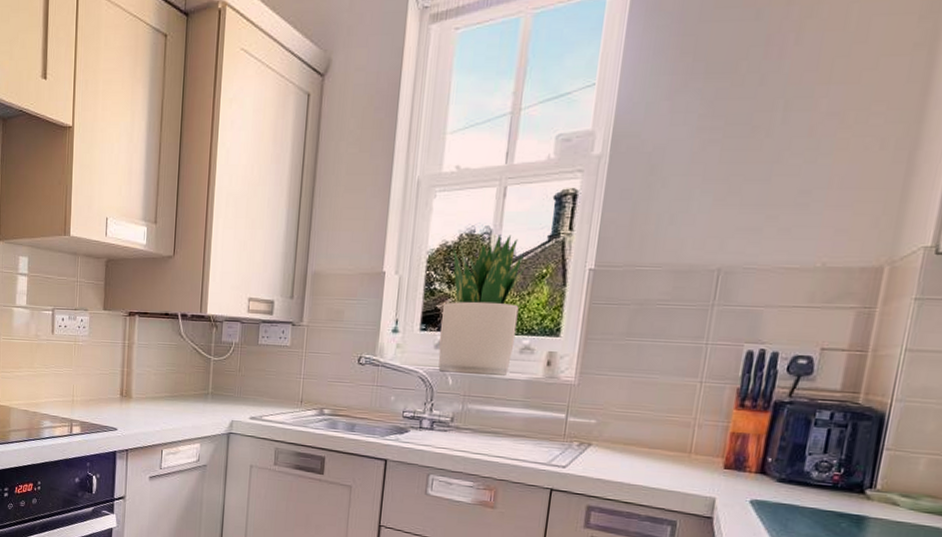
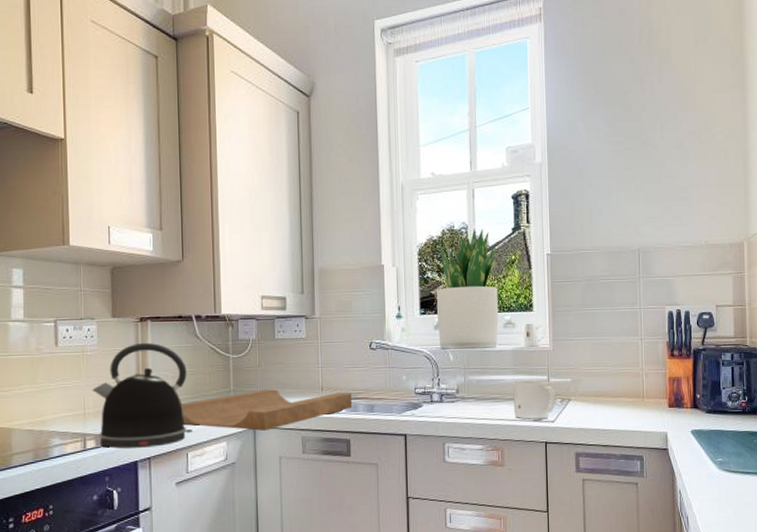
kettle: none [81,337,169,441] -> present [92,342,192,449]
cutting board: none [160,395,333,437] -> present [181,389,353,431]
mug: none [516,415,573,464] -> present [513,379,556,420]

